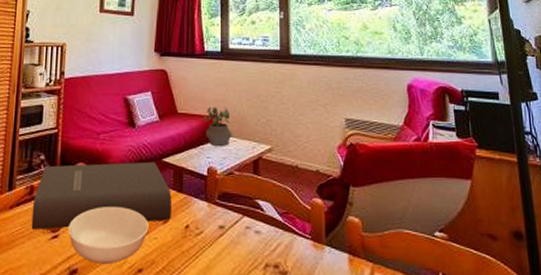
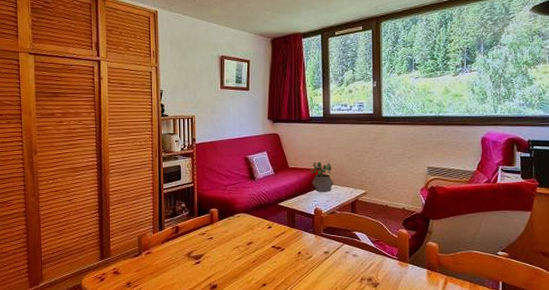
book: present [31,161,171,231] -> none [179,205,287,259]
bowl: present [67,207,149,265] -> none [207,240,269,282]

